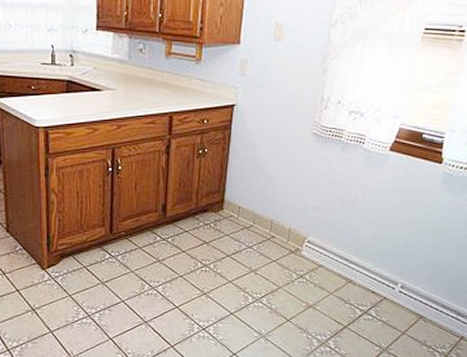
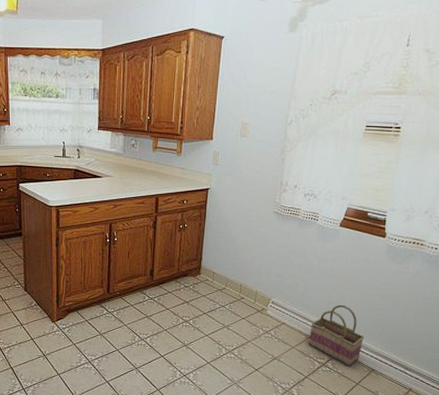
basket: none [349,242,413,313] -> present [309,304,364,366]

